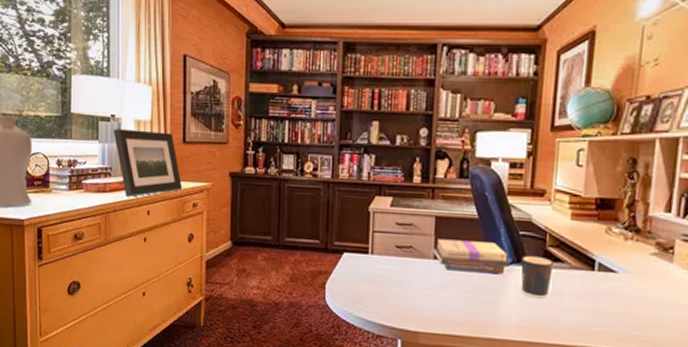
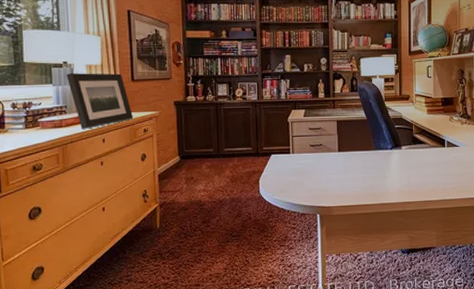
books: present [433,239,511,274] -> none [337,135,391,159]
mug: present [520,255,553,299] -> none [398,141,419,171]

